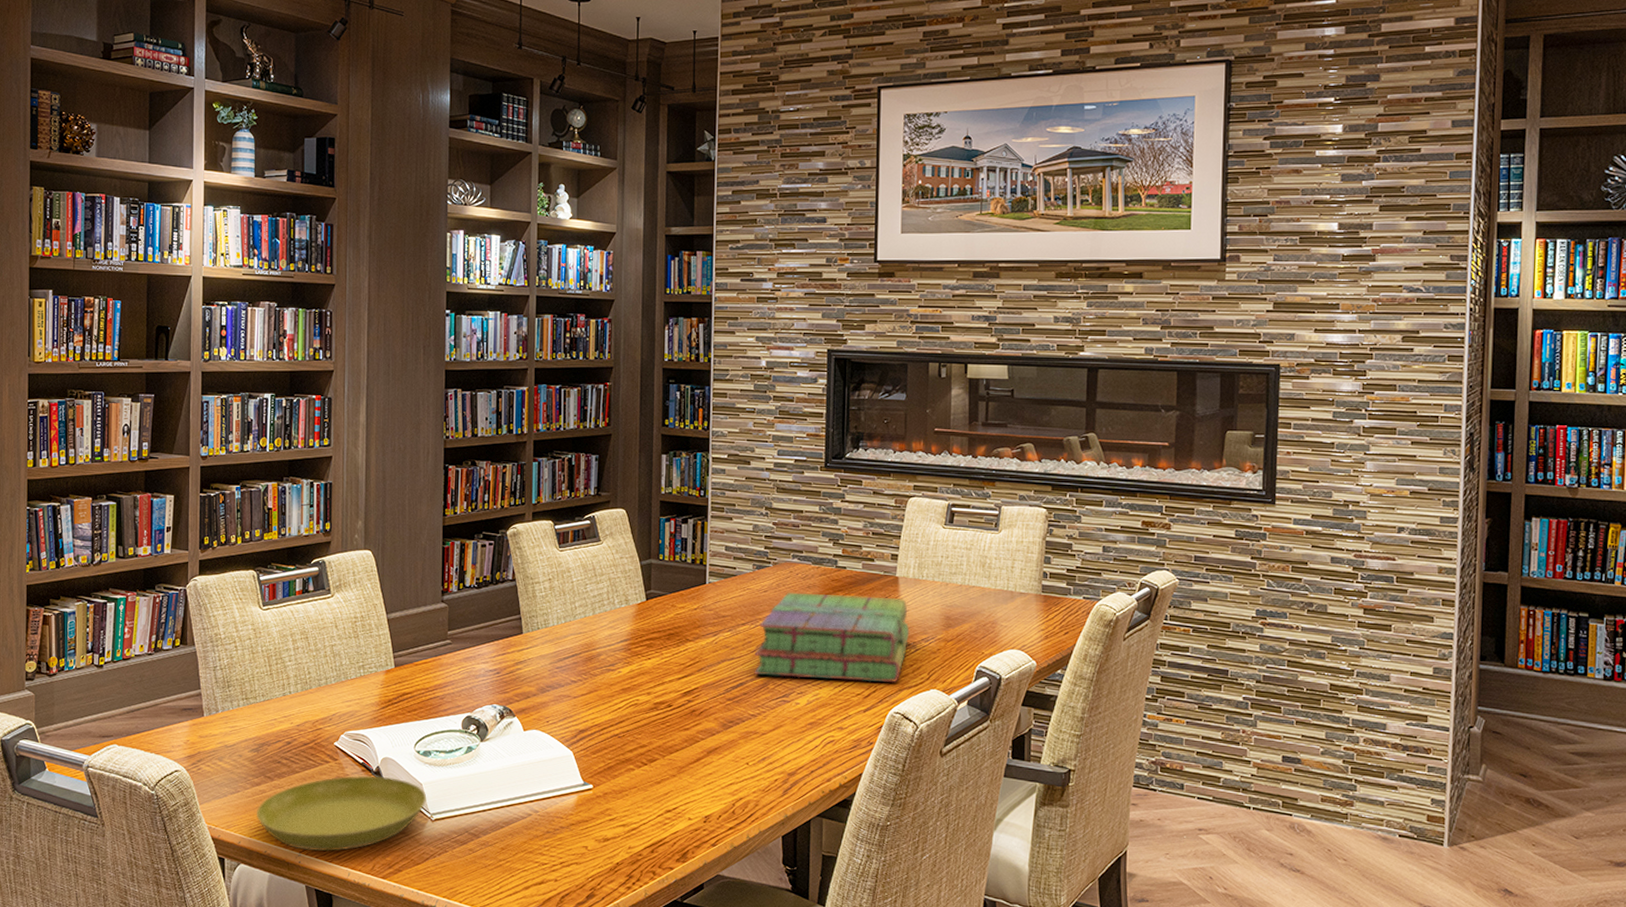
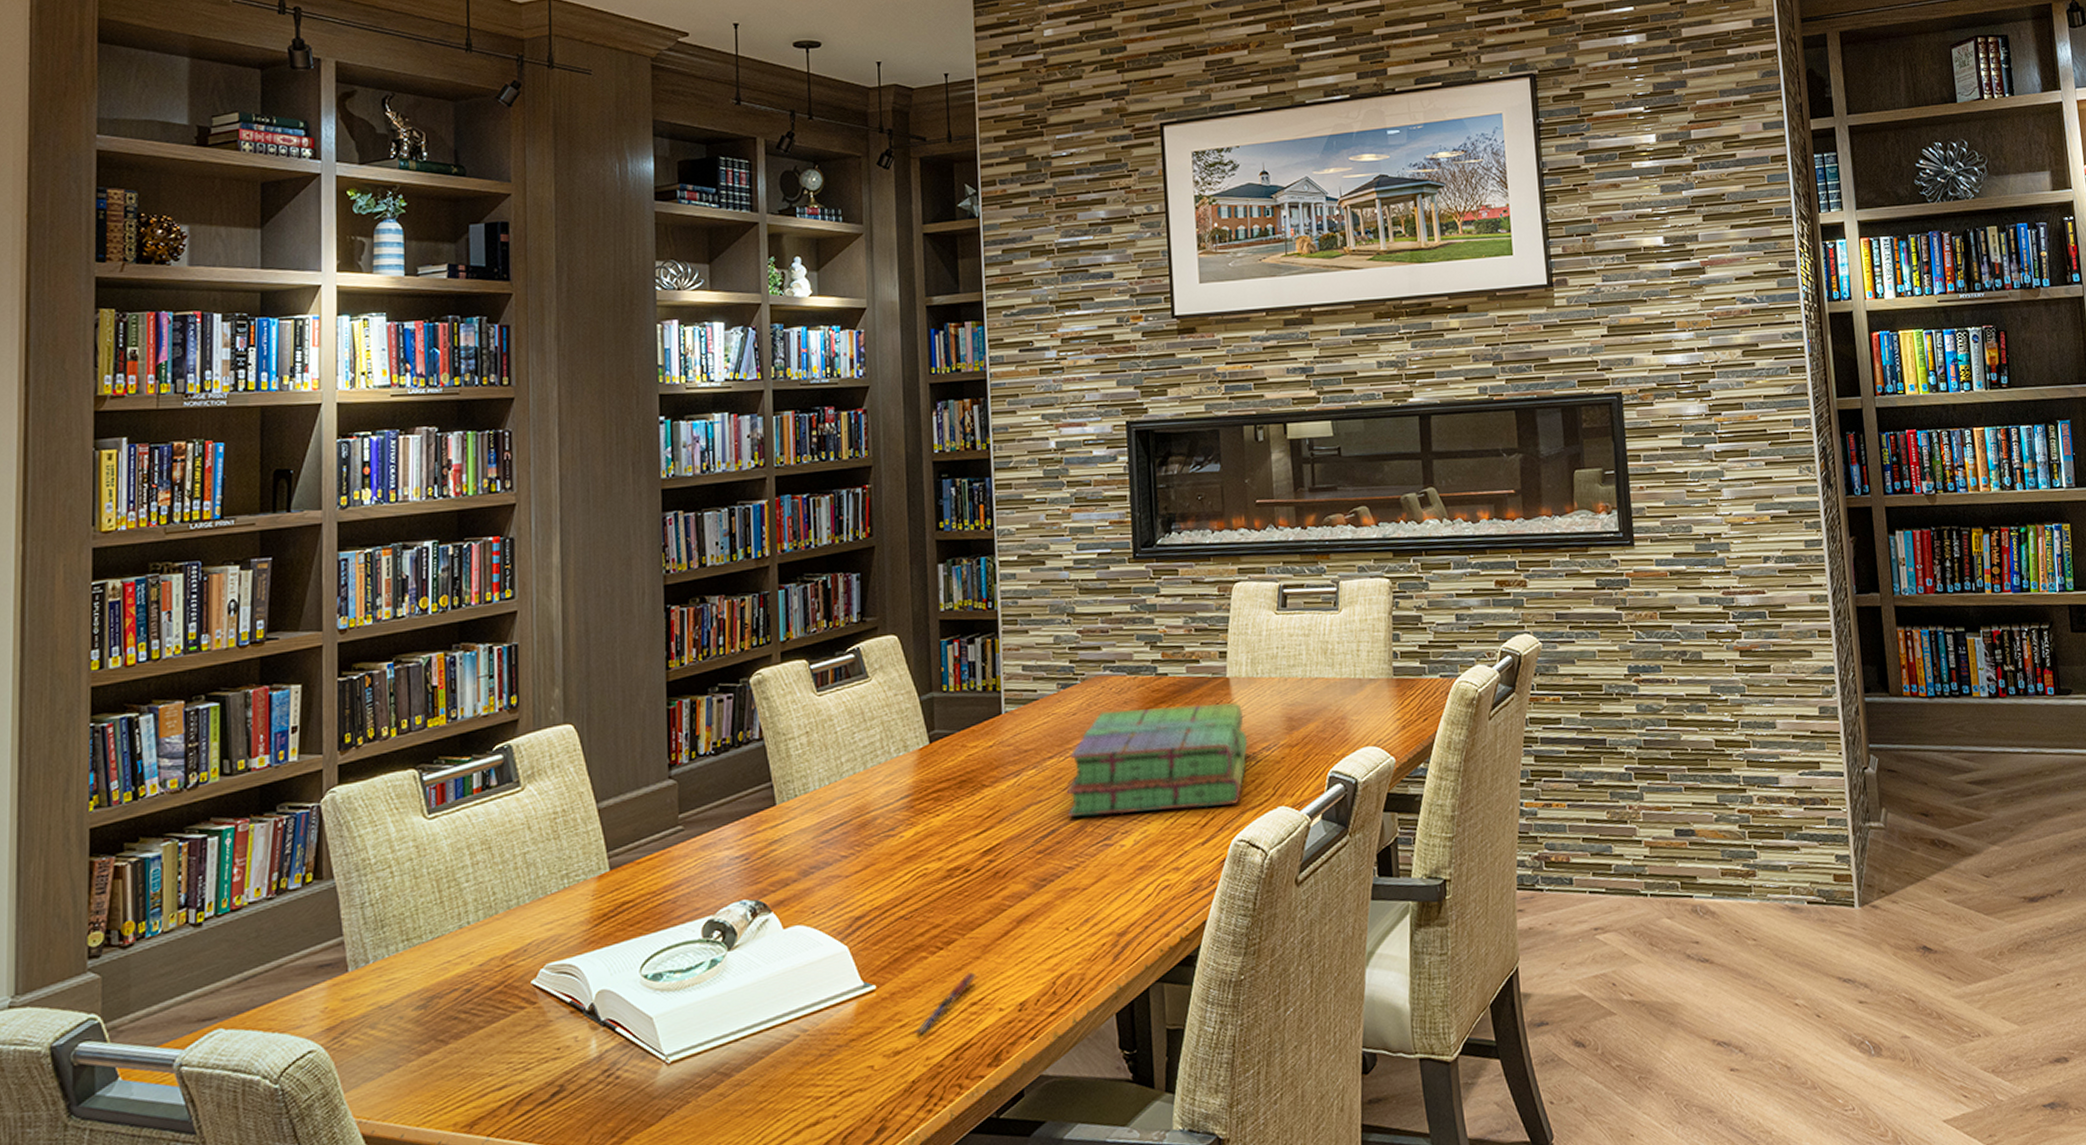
saucer: present [256,775,427,852] -> none [424,1014,660,1132]
pen: none [620,786,672,829] -> present [913,972,976,1035]

